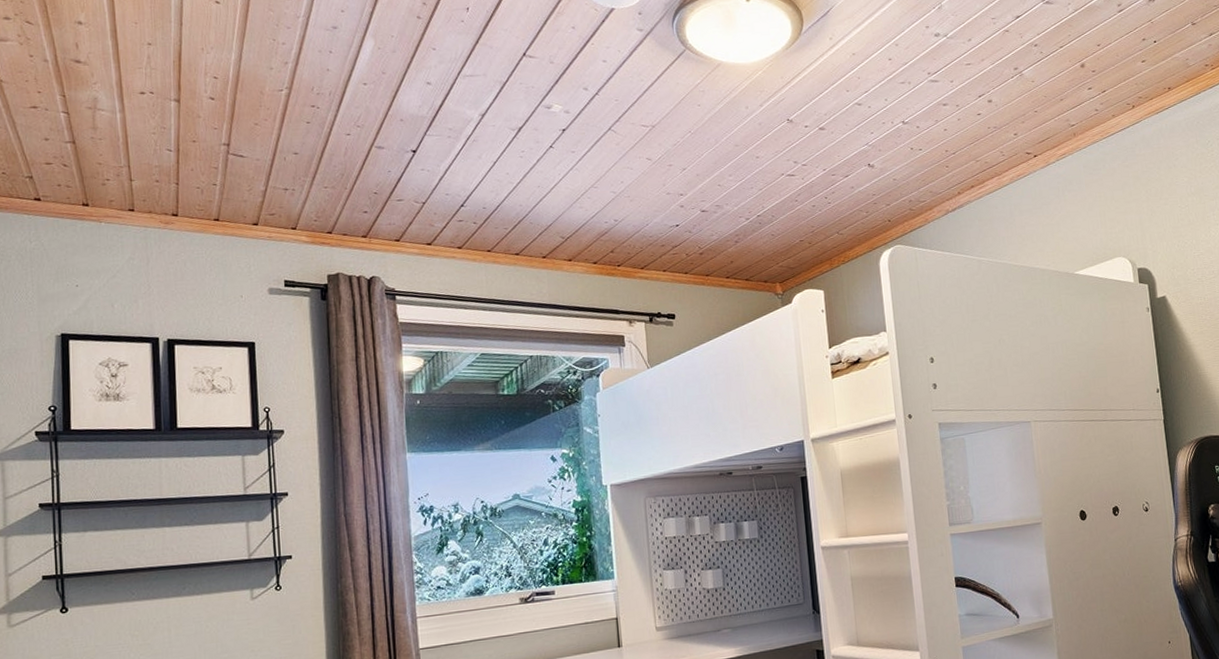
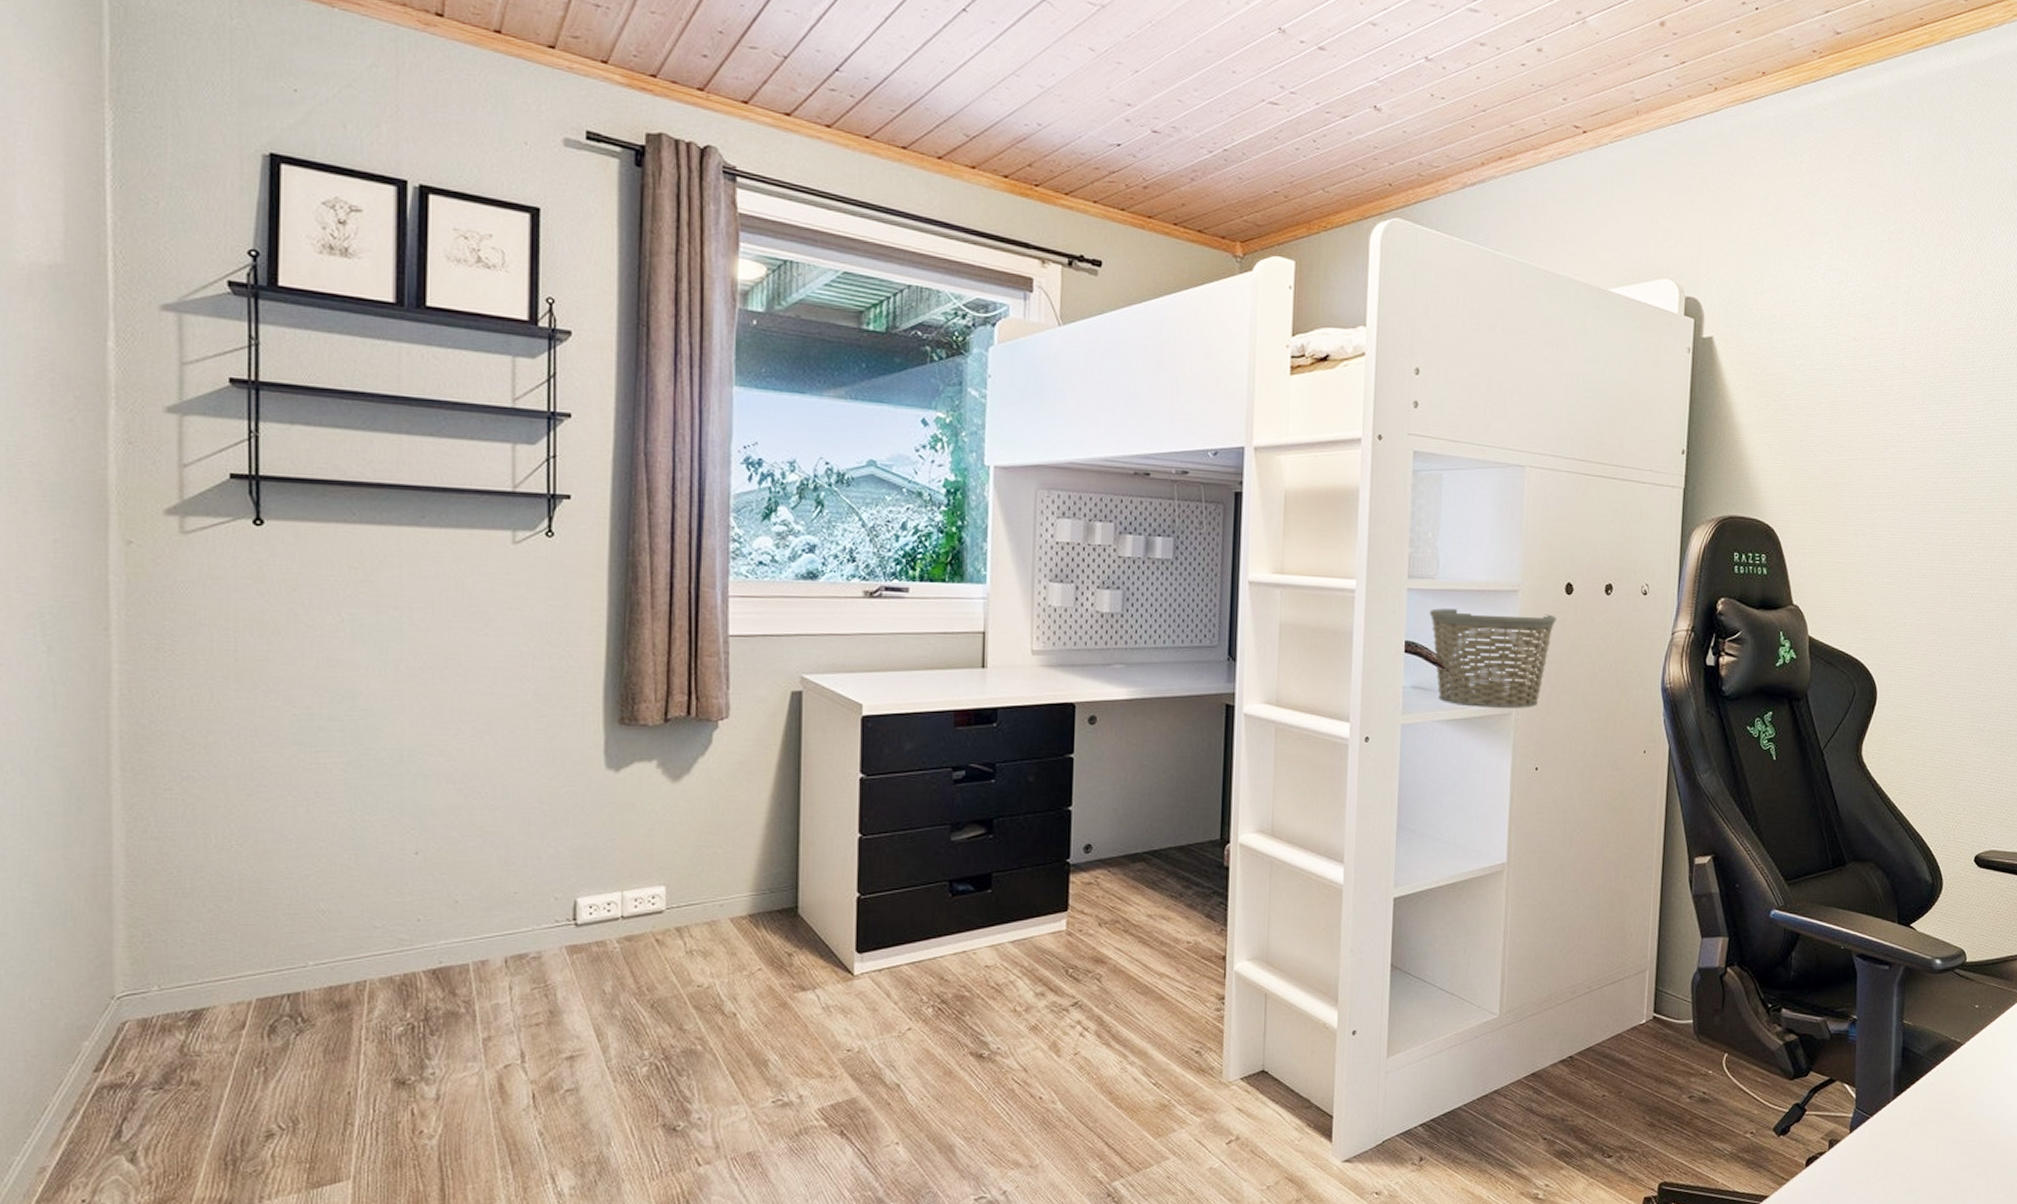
basket: none [971,538,1077,625] -> present [1429,608,1557,709]

